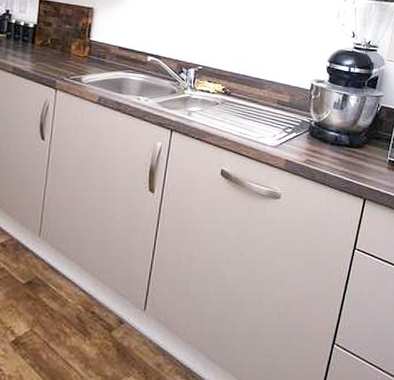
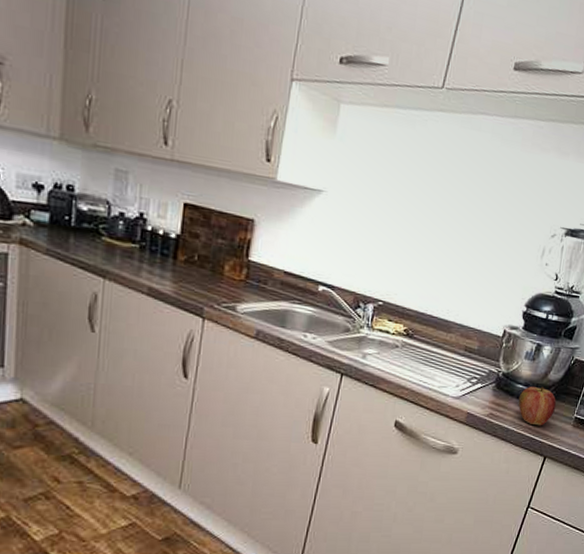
apple: none [332,133,369,170] -> present [518,386,557,426]

